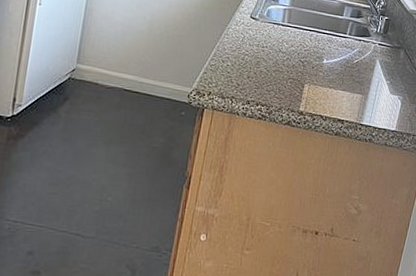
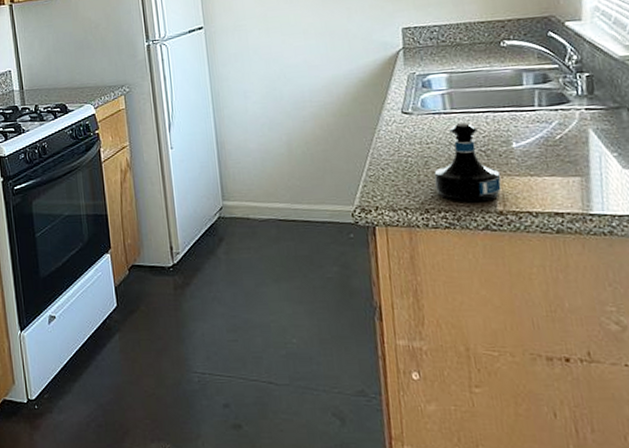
tequila bottle: none [259,35,309,102] -> present [434,123,502,202]

